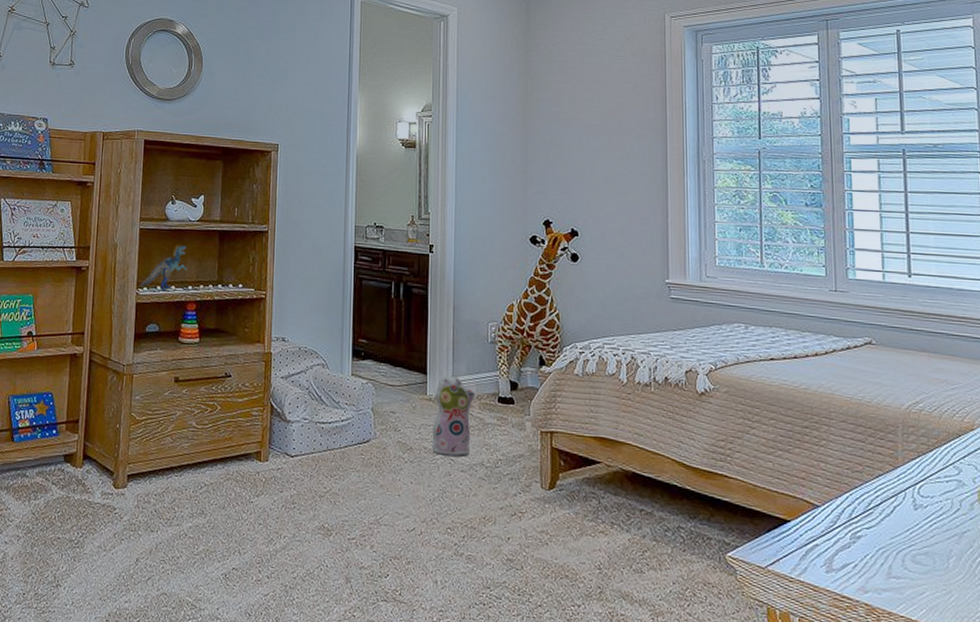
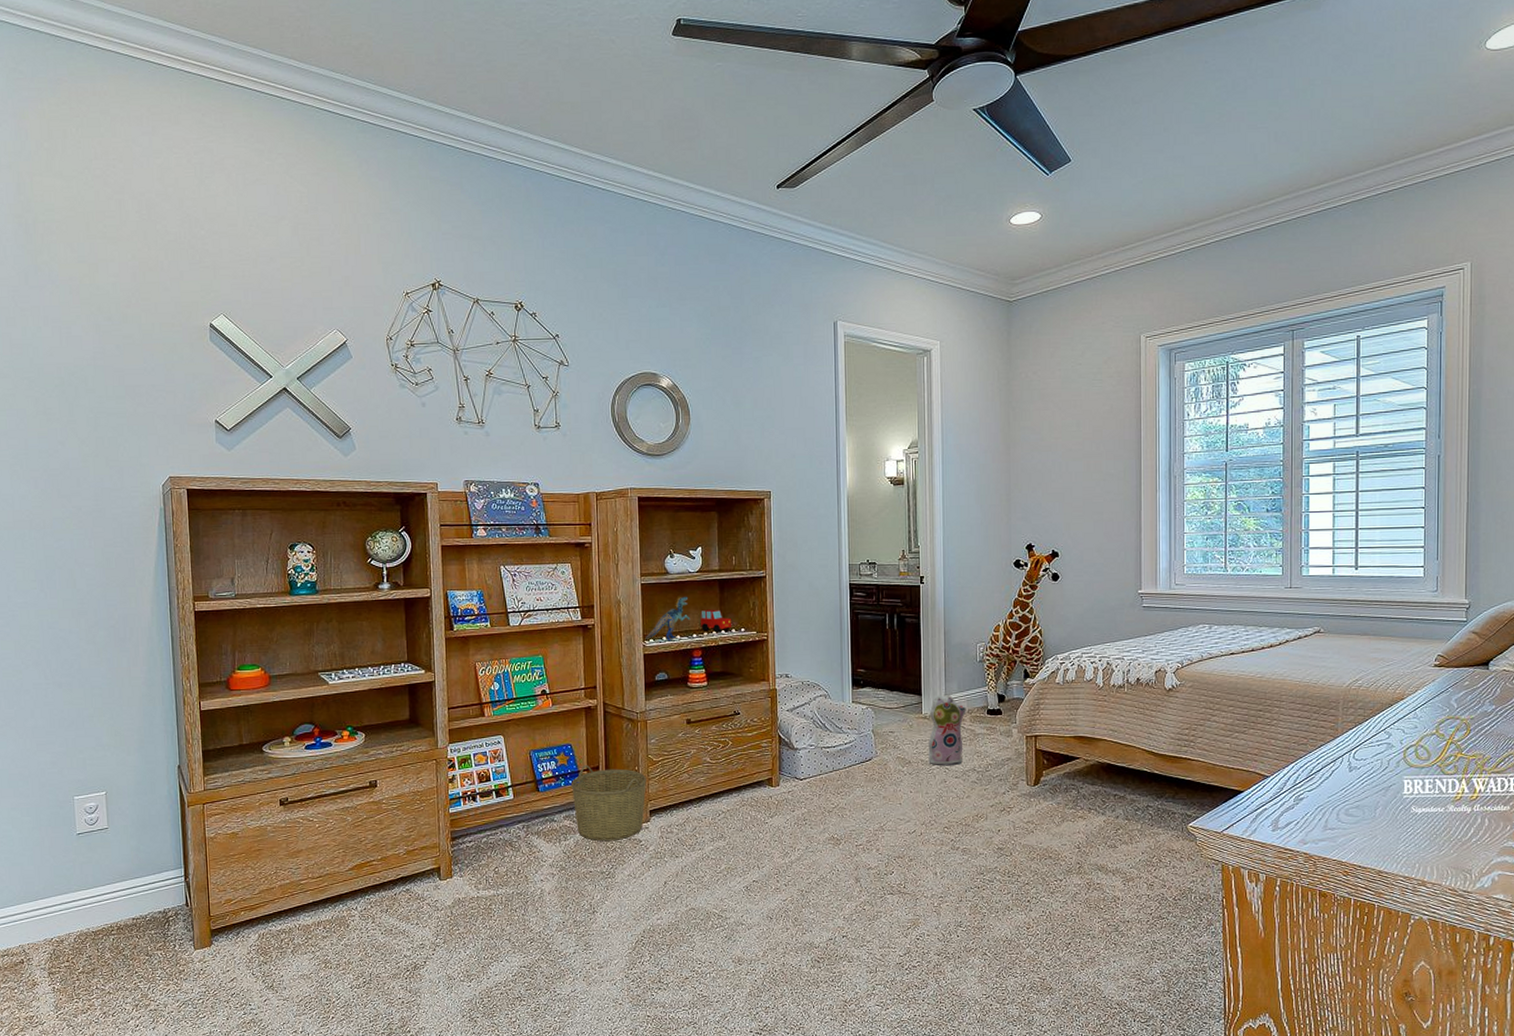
basket: none [47,416,127,506] -> present [571,764,646,842]
toy car: none [197,260,229,287] -> present [700,609,731,633]

